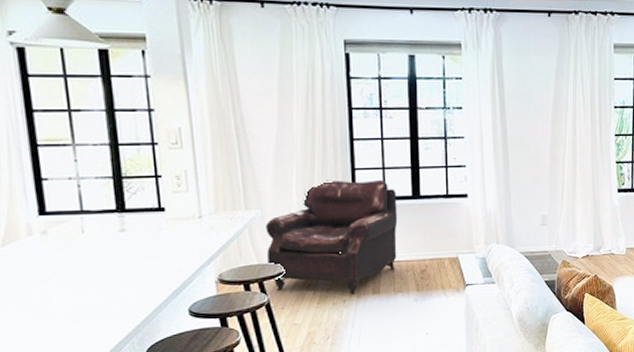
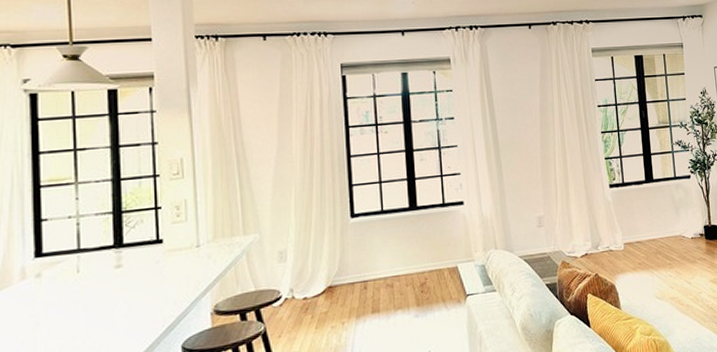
leather: present [266,179,398,295] -> none [264,193,396,319]

